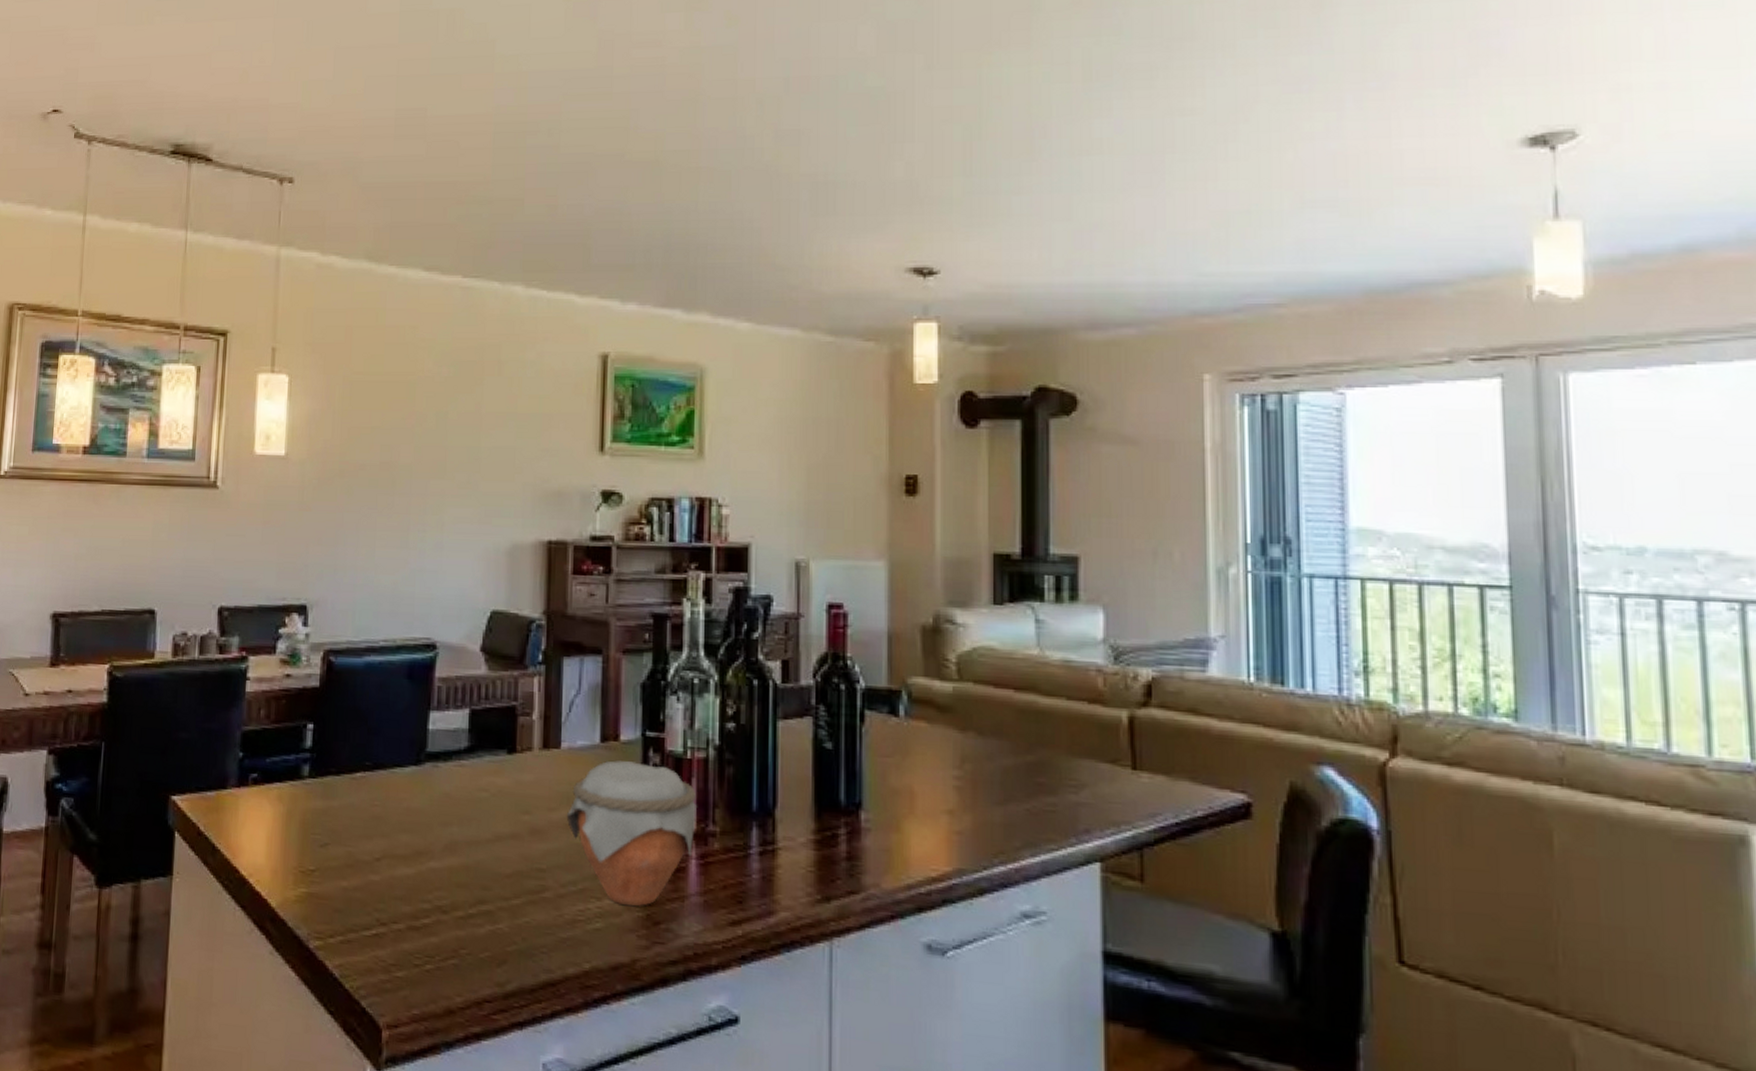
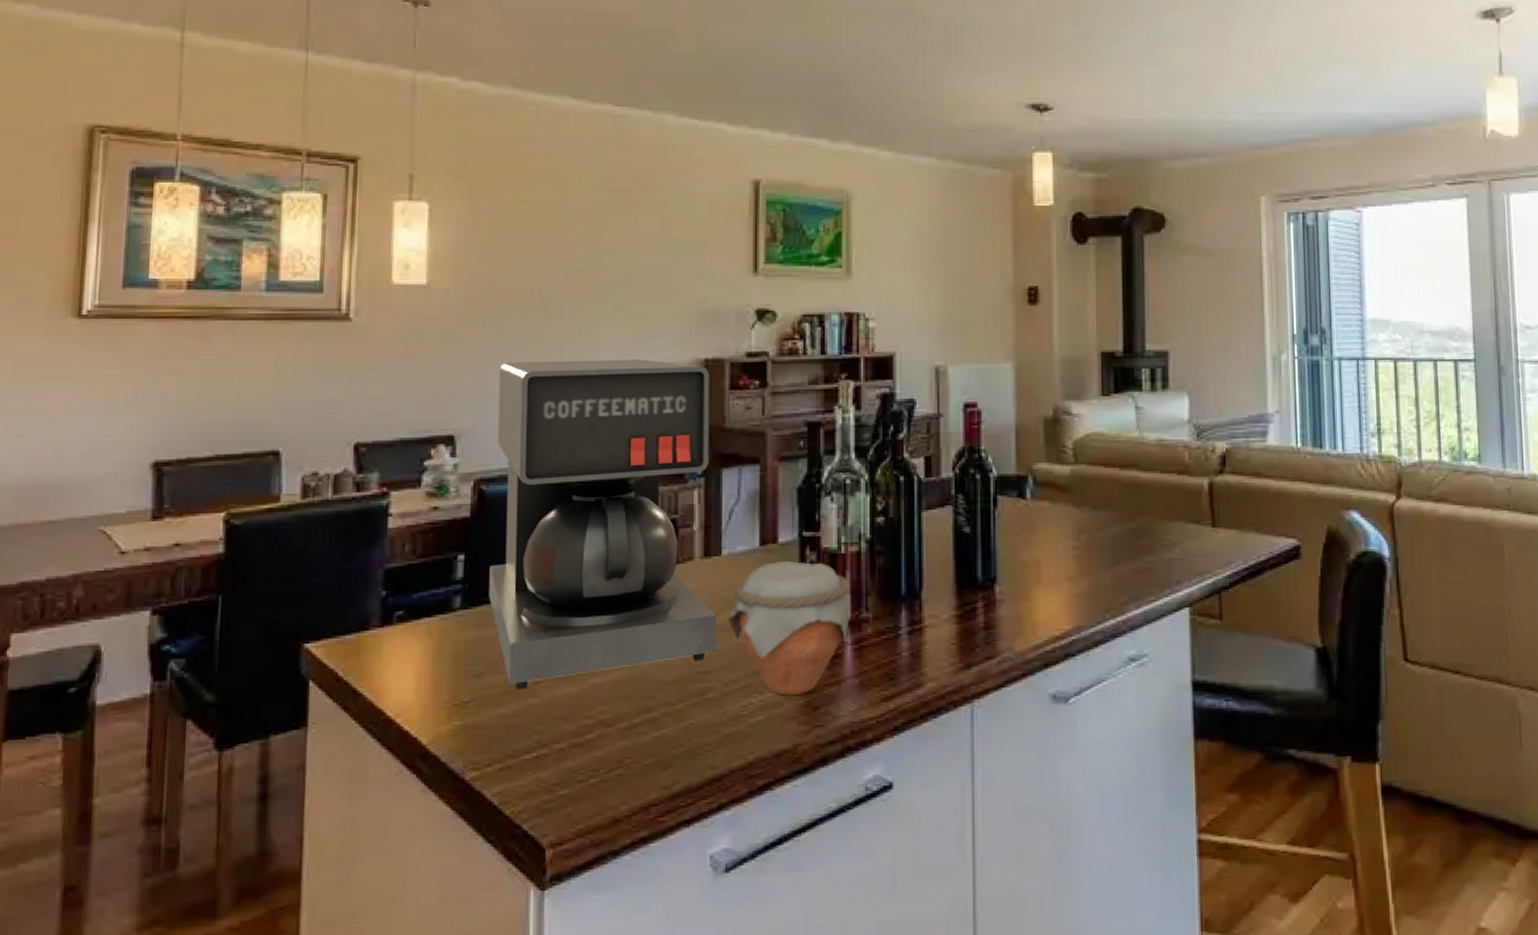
coffee maker: none [334,535,555,865] -> present [489,359,717,690]

